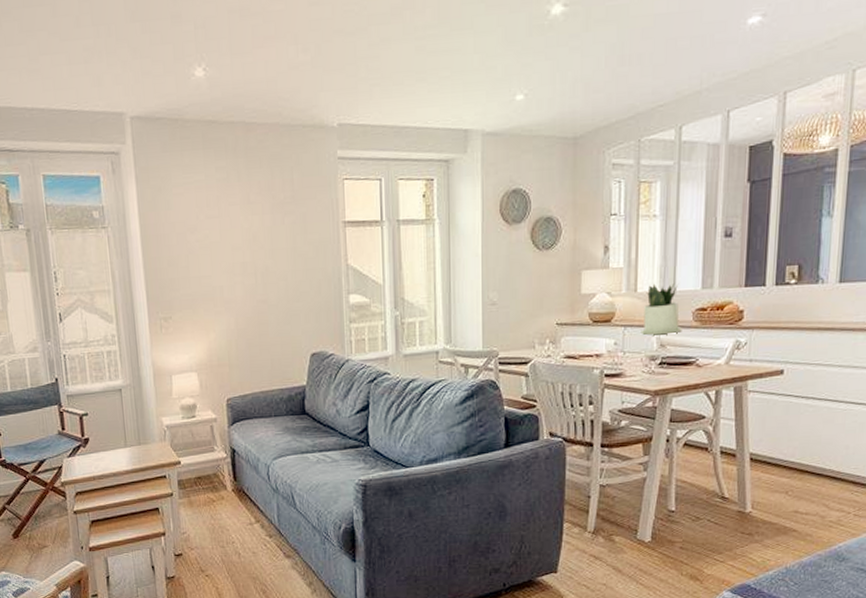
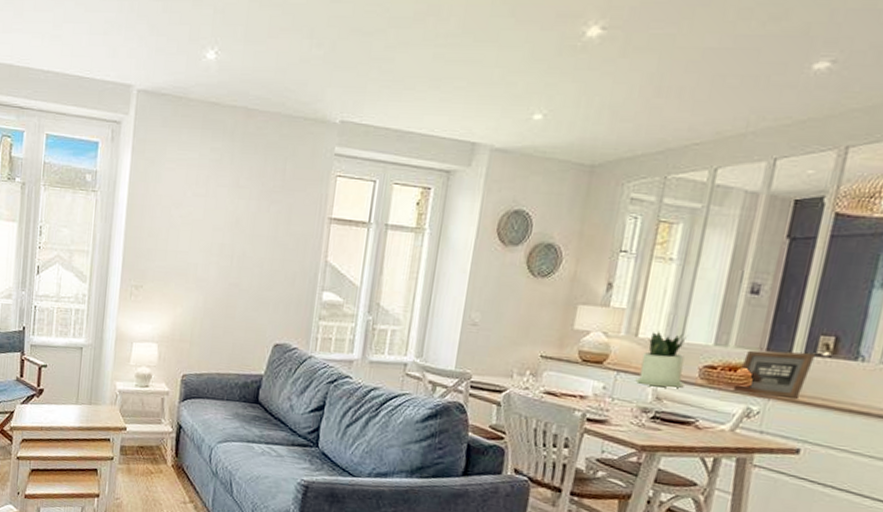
picture frame: none [722,282,784,328] -> present [732,350,815,400]

